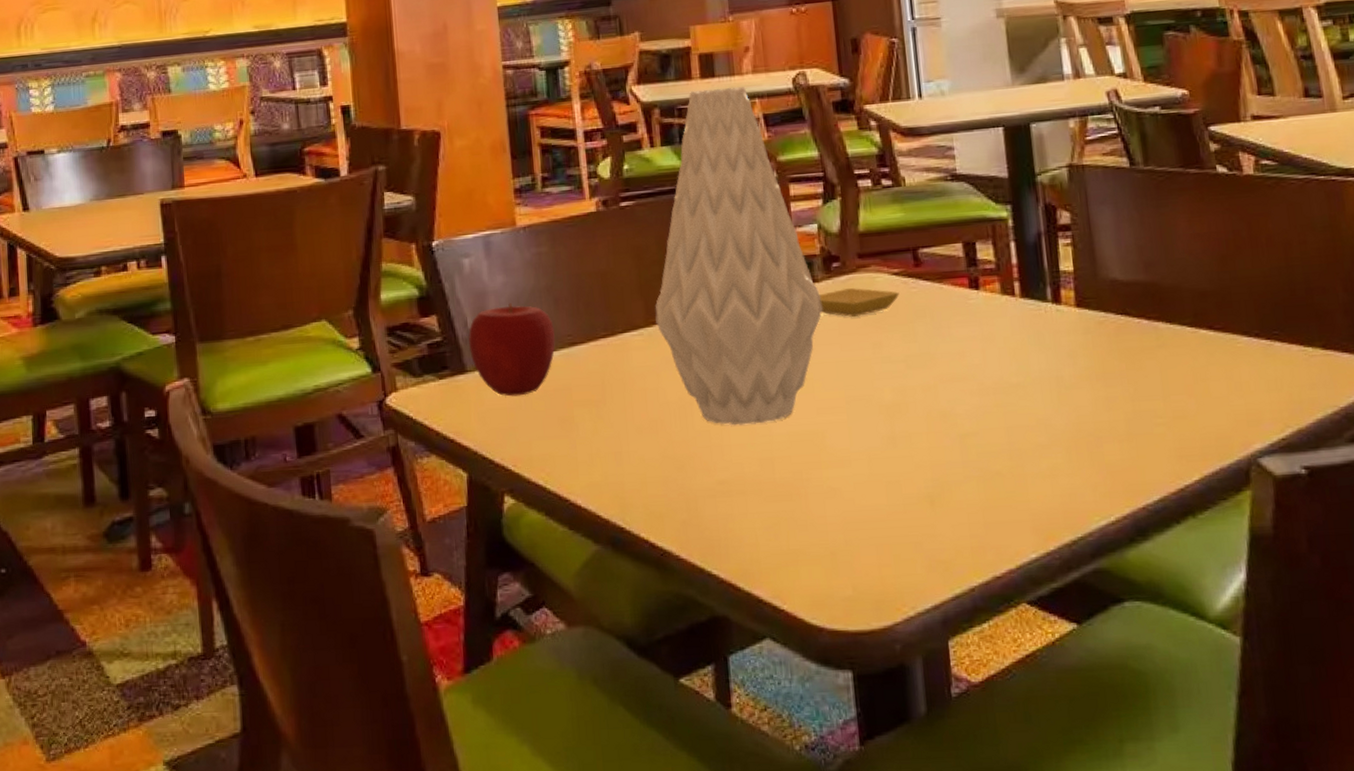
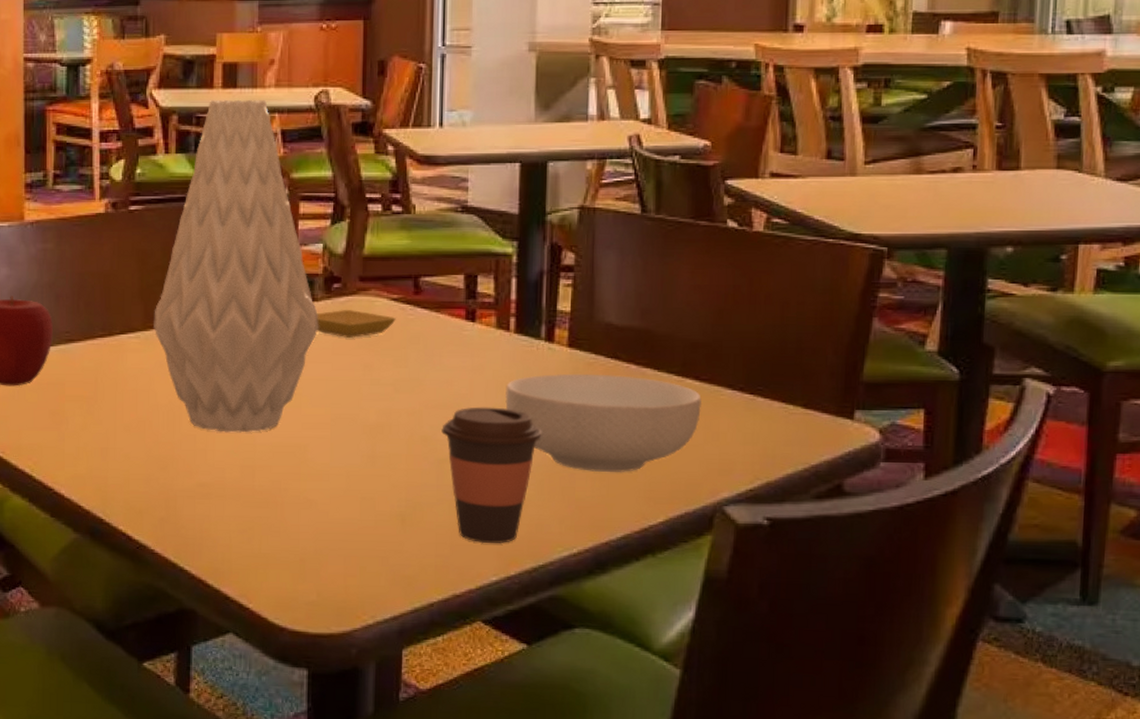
coffee cup: none [959,375,1064,520] -> present [441,407,543,544]
cereal bowl: none [1019,331,1220,434] -> present [505,373,703,473]

